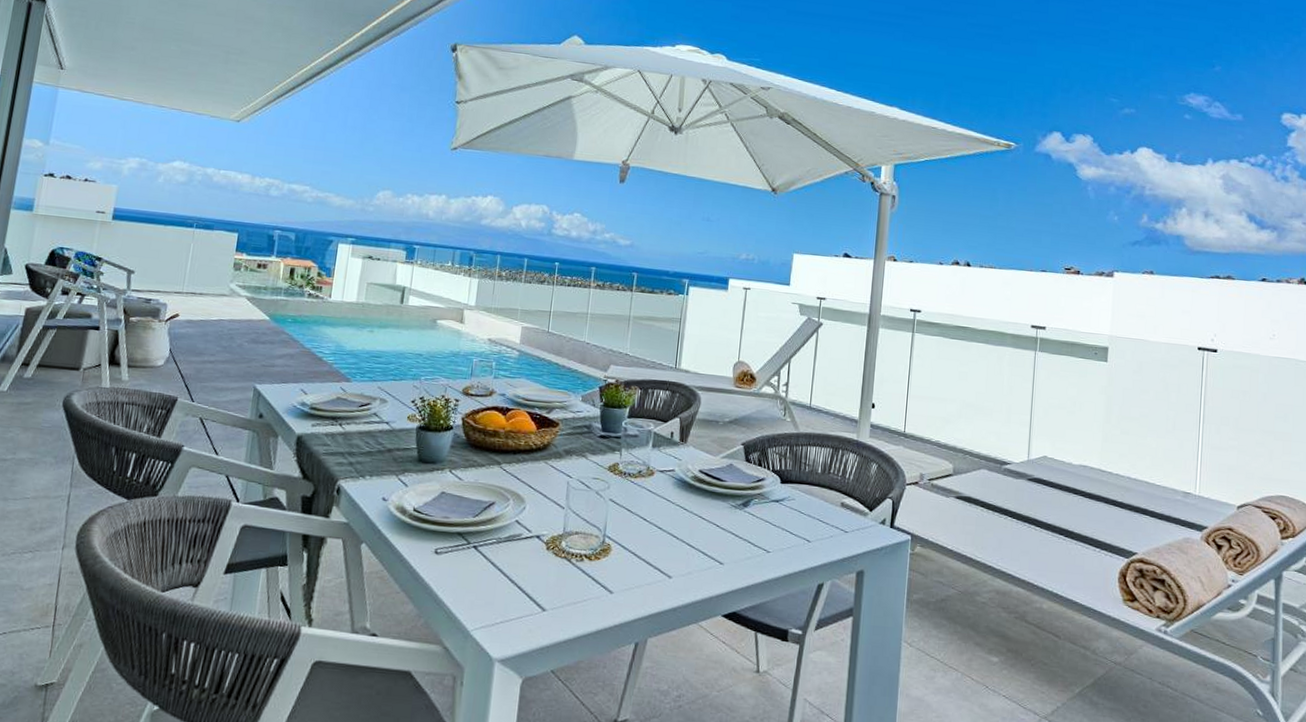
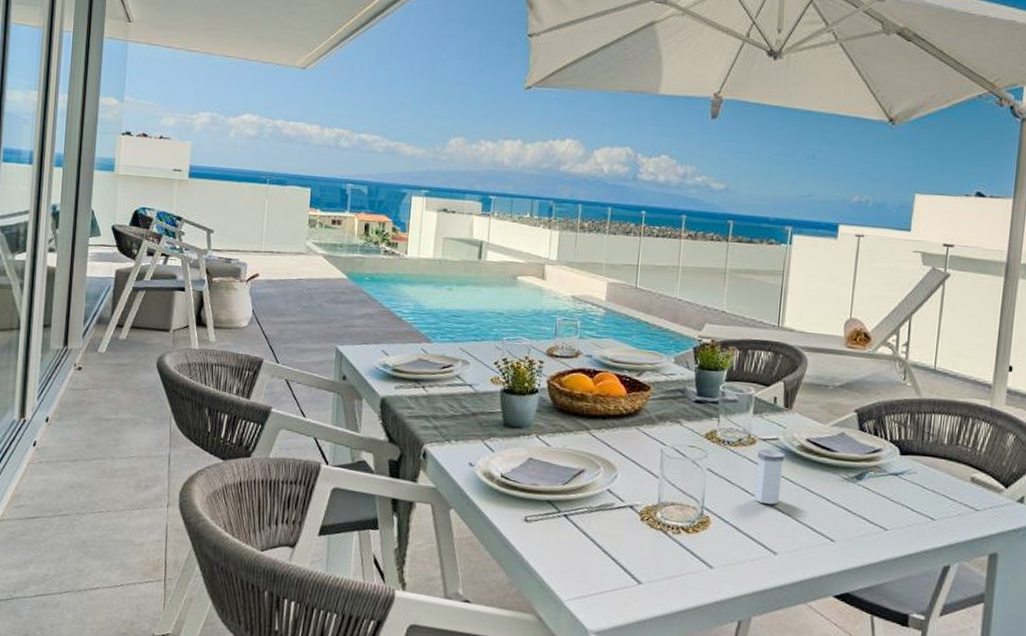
salt shaker: none [652,479,680,531] -> present [754,449,785,504]

